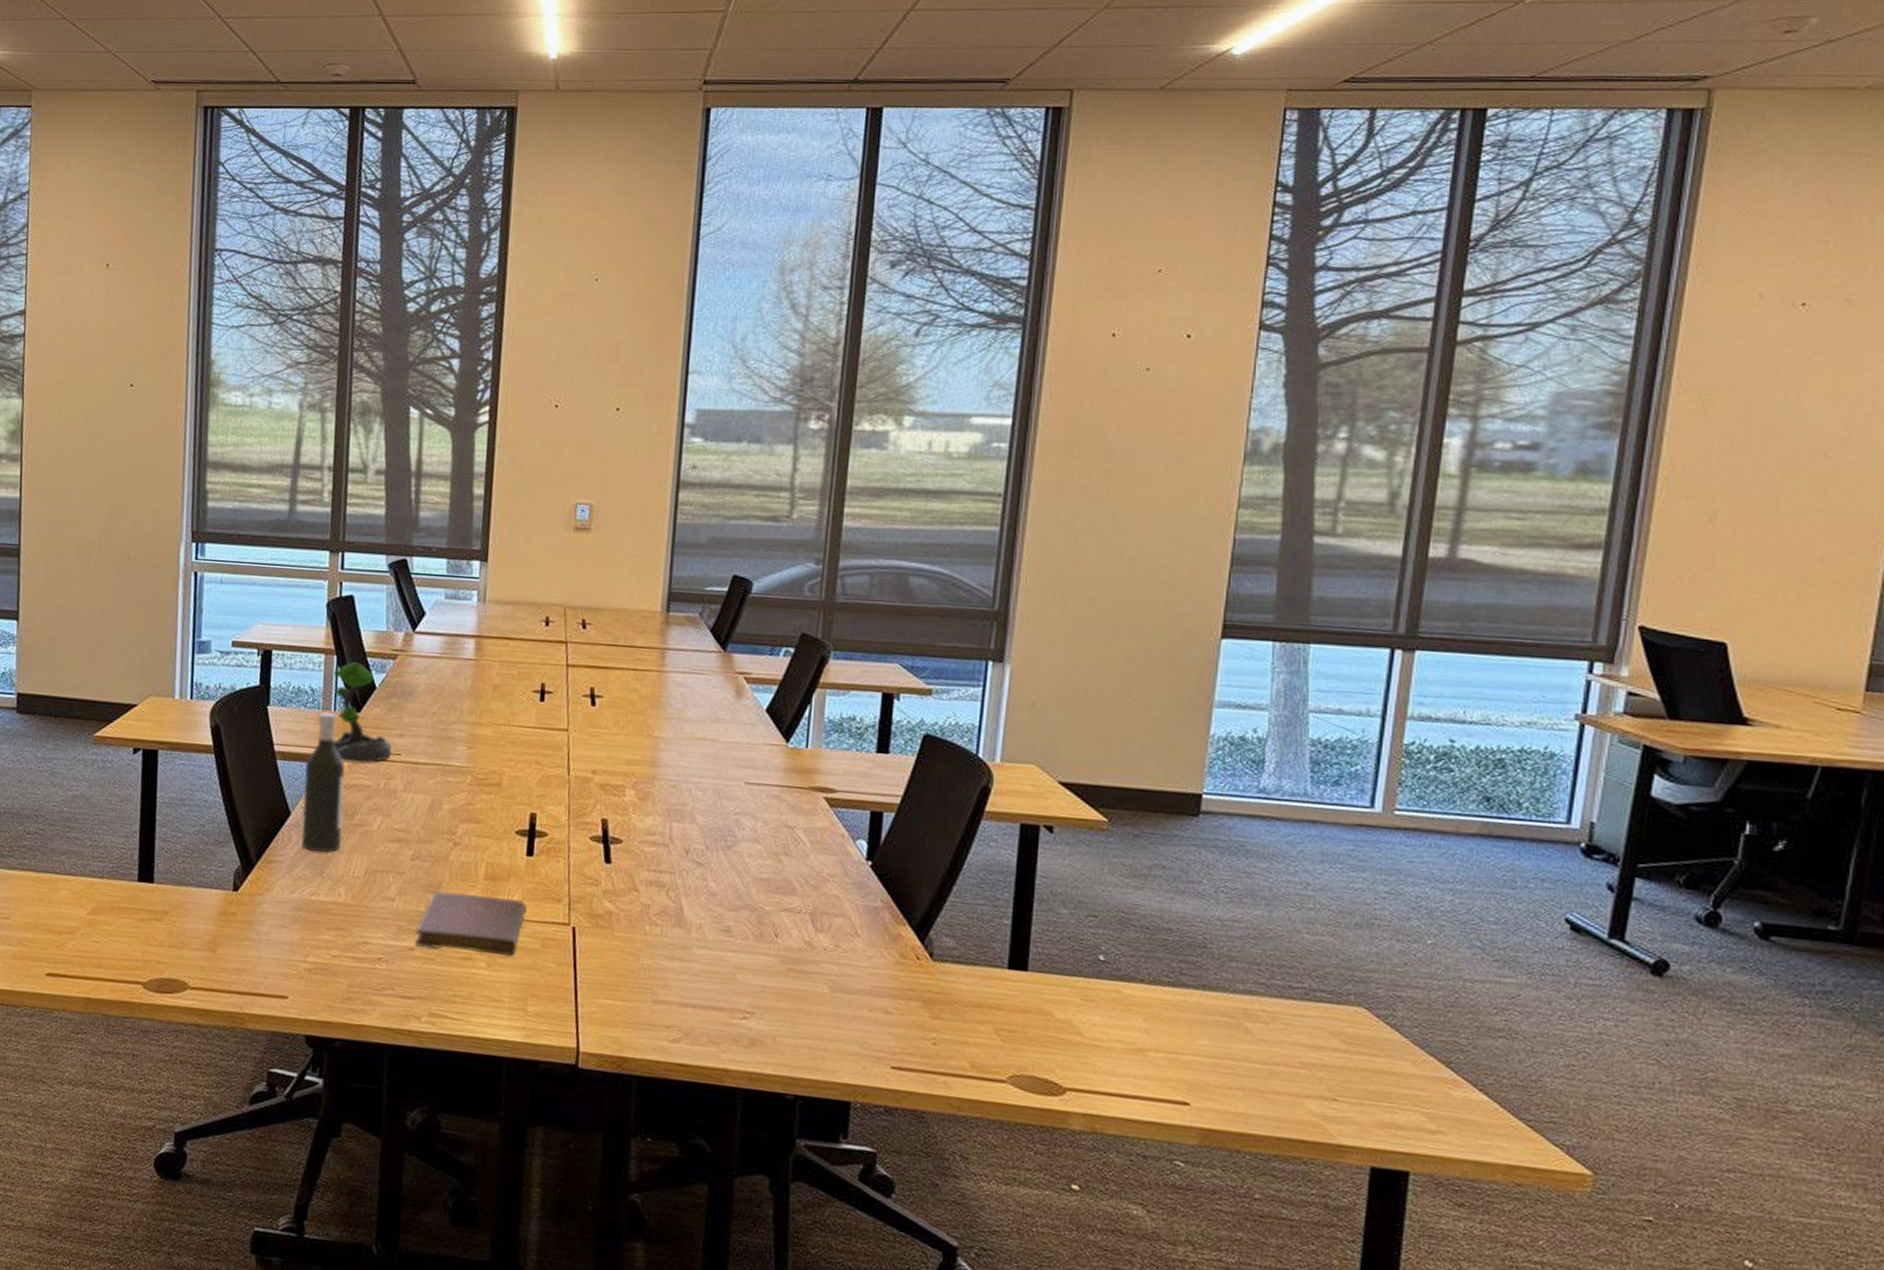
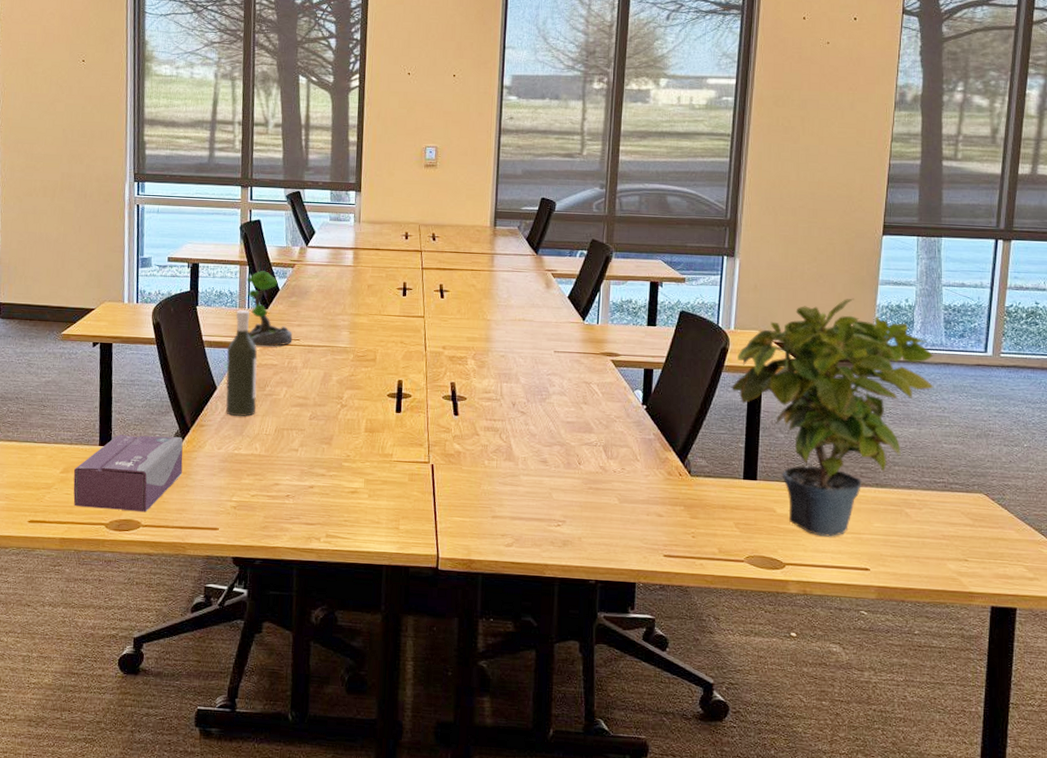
tissue box: none [103,867,245,970] -> present [73,434,183,512]
notebook: present [415,891,527,956] -> none [315,442,397,488]
potted plant: none [993,724,1294,1056] -> present [731,298,934,537]

